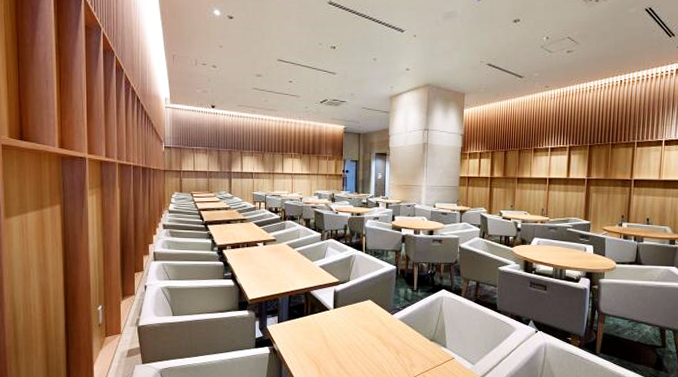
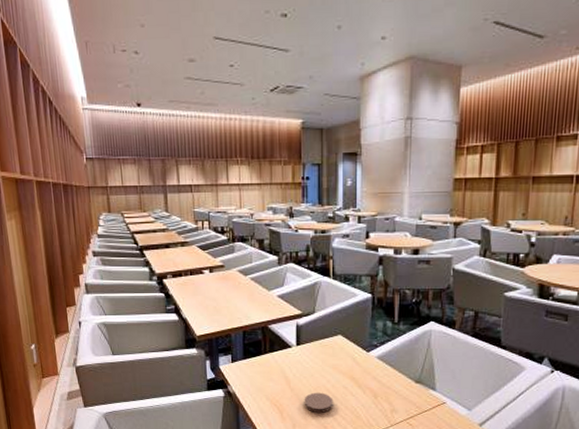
coaster: none [338,349,363,367] -> present [304,392,333,413]

